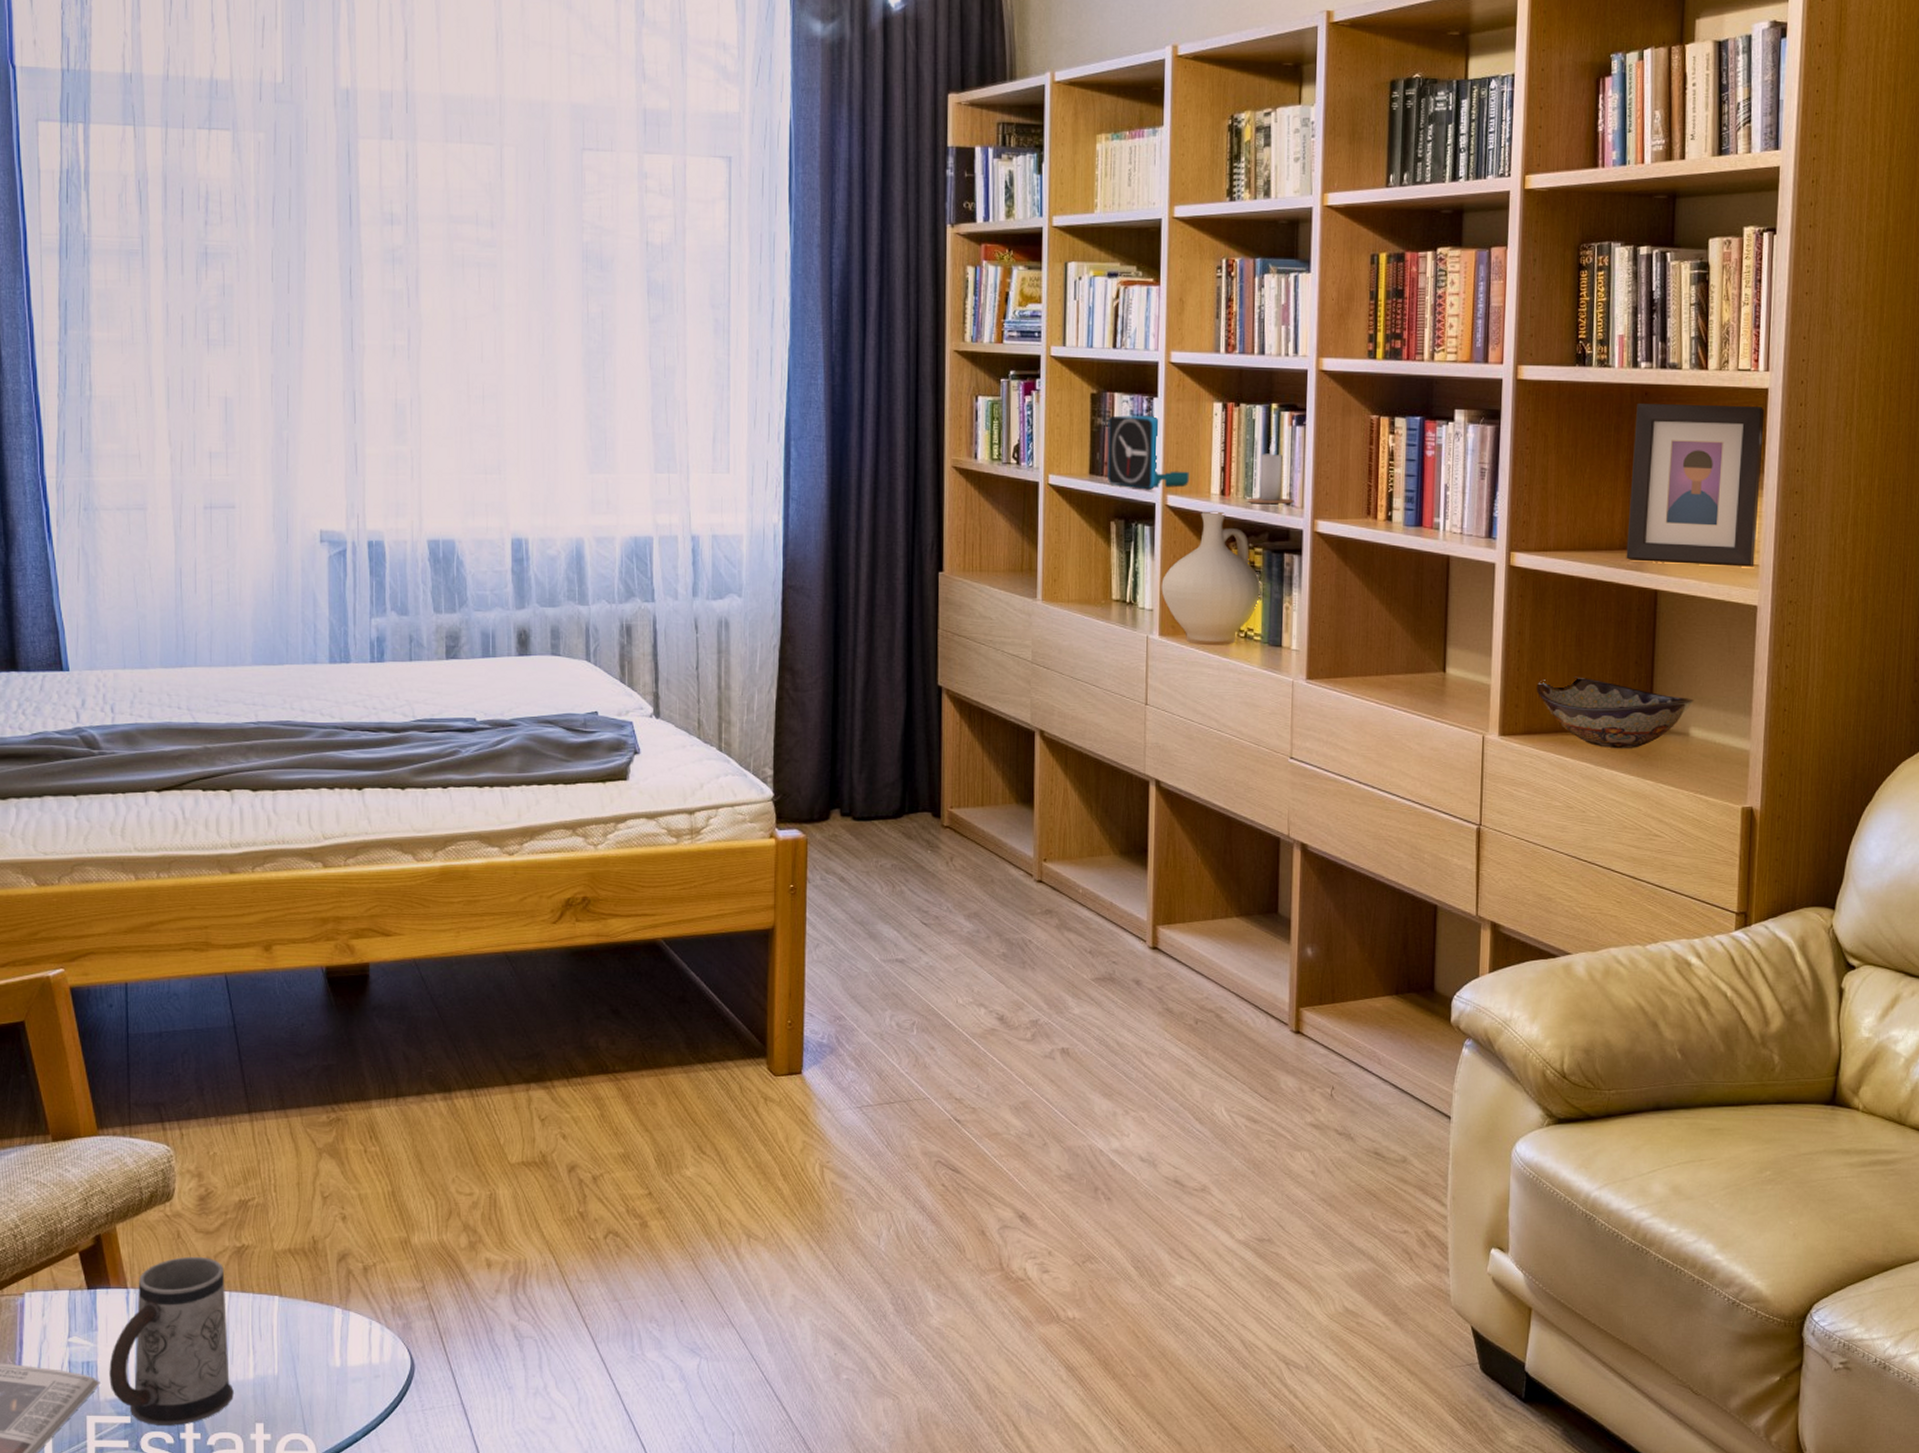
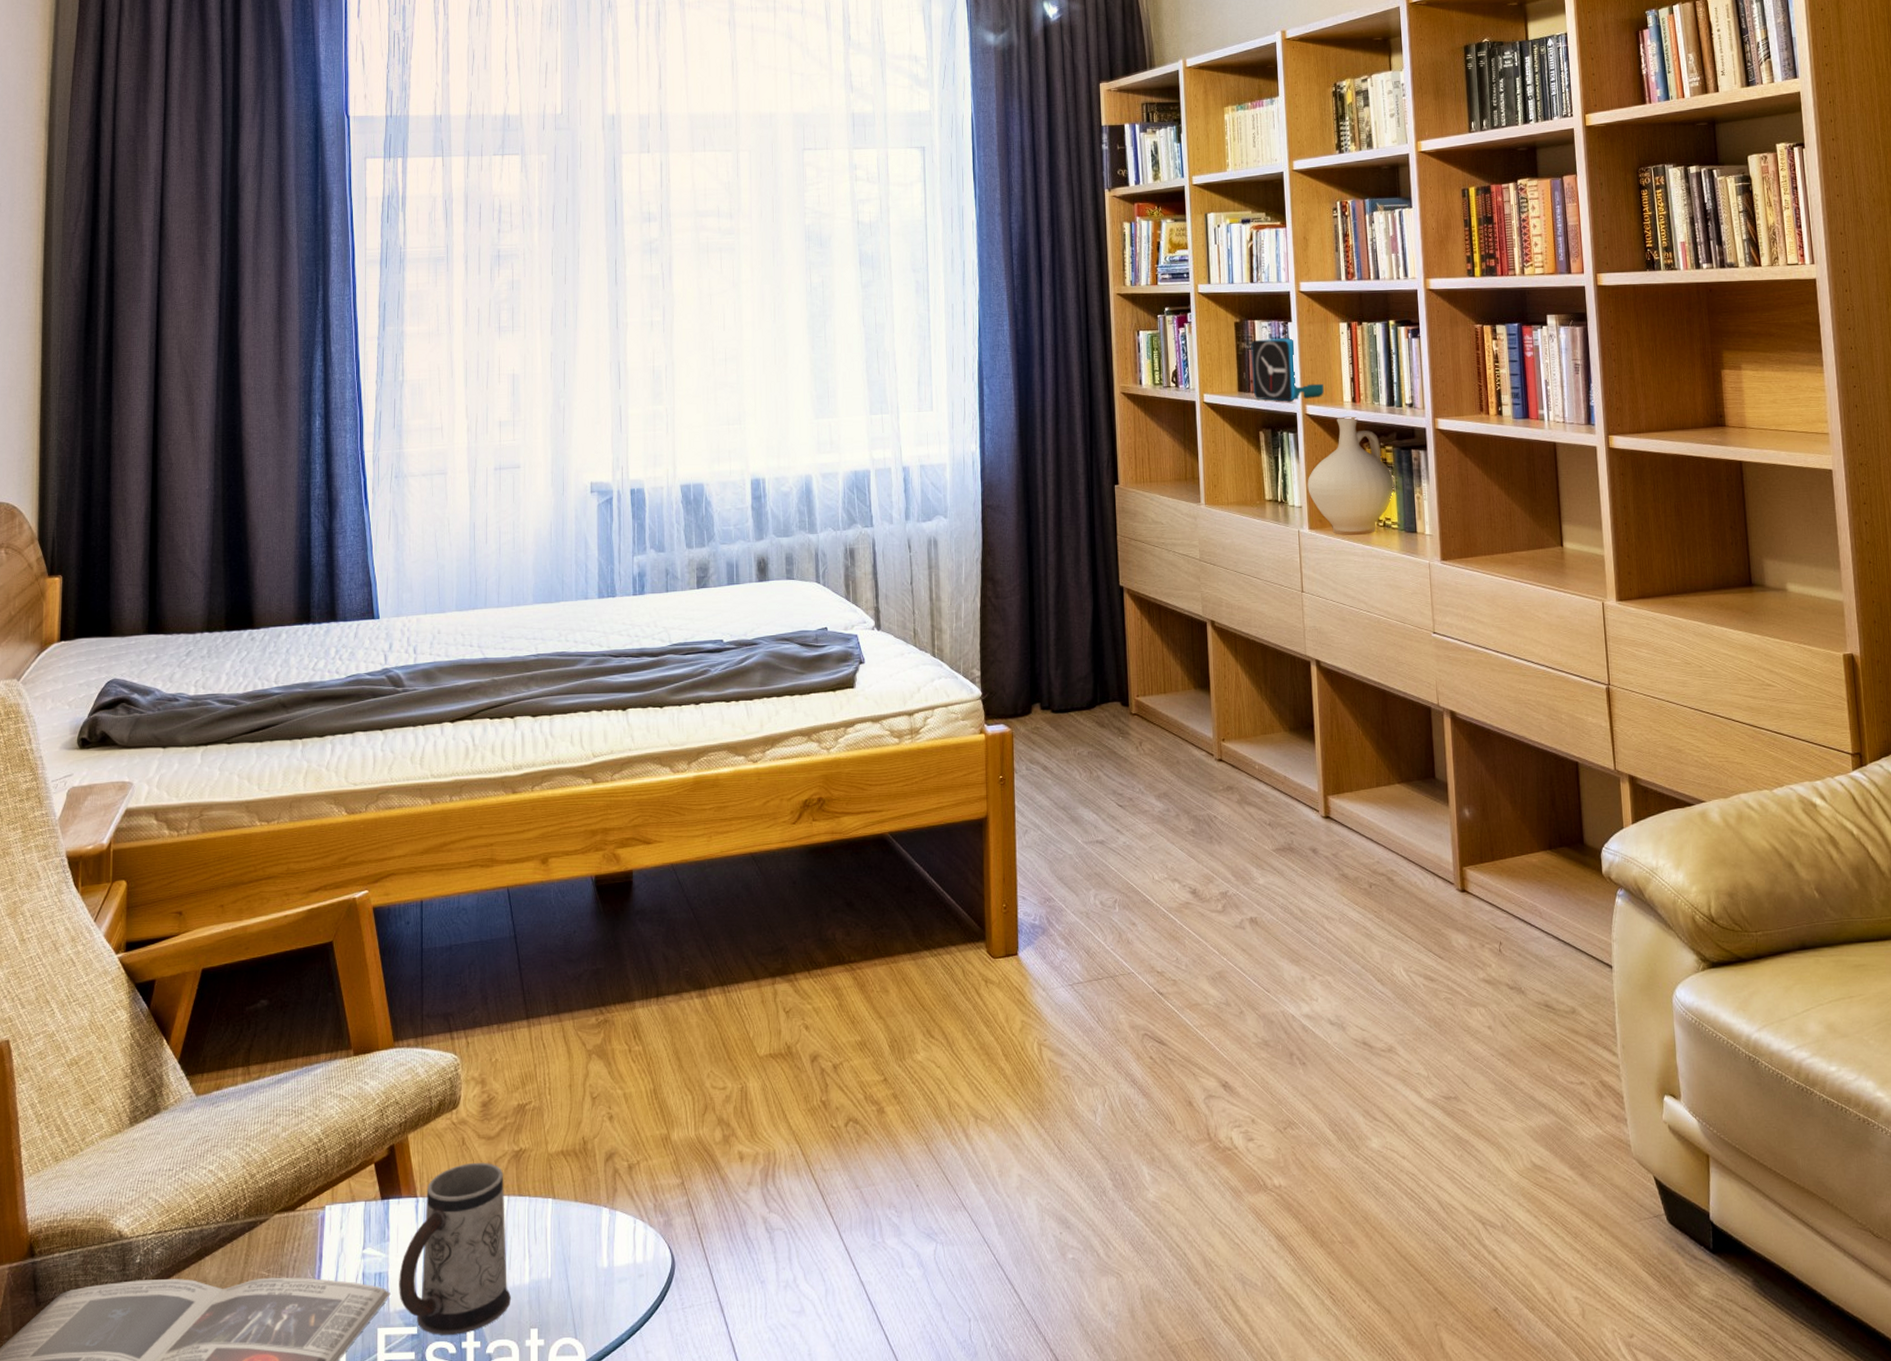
candle: present [1247,435,1294,505] -> none [1375,347,1416,408]
decorative bowl: present [1536,678,1694,749] -> none [1645,544,1787,607]
picture frame: present [1626,404,1765,567] -> none [1703,295,1825,437]

